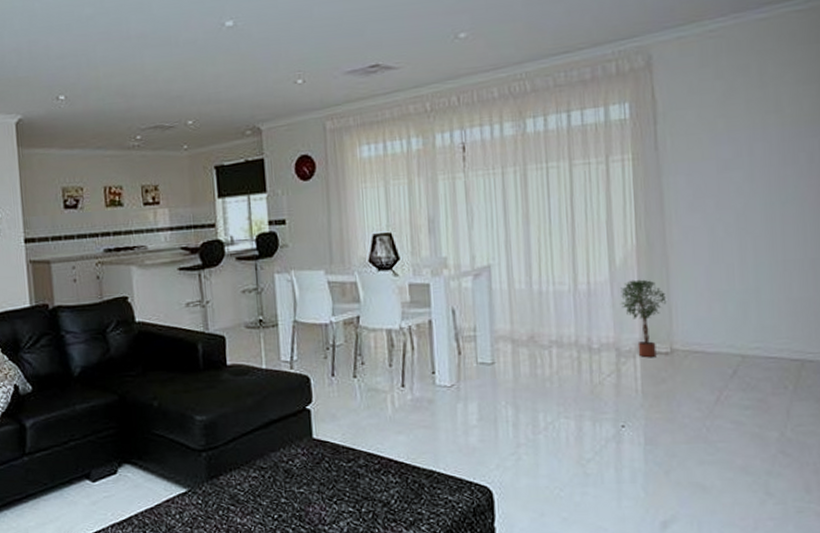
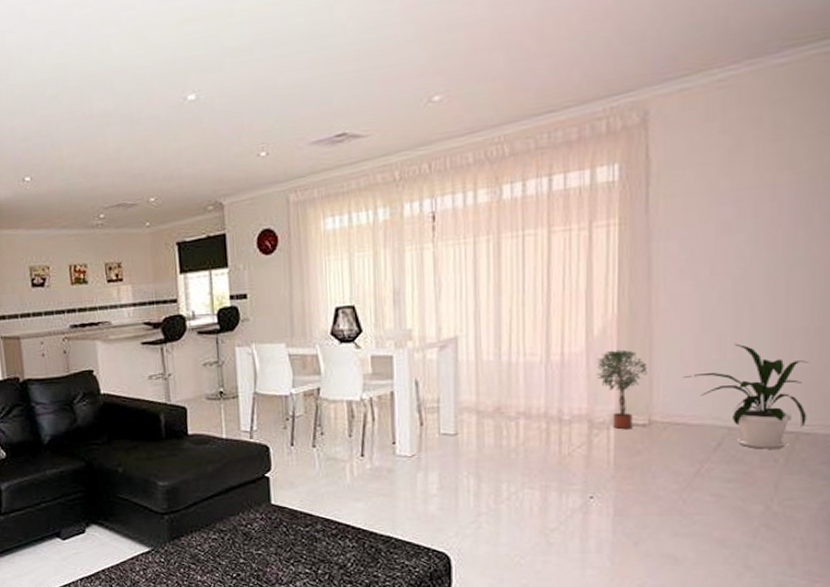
house plant: none [699,274,809,376] -> present [683,343,808,449]

